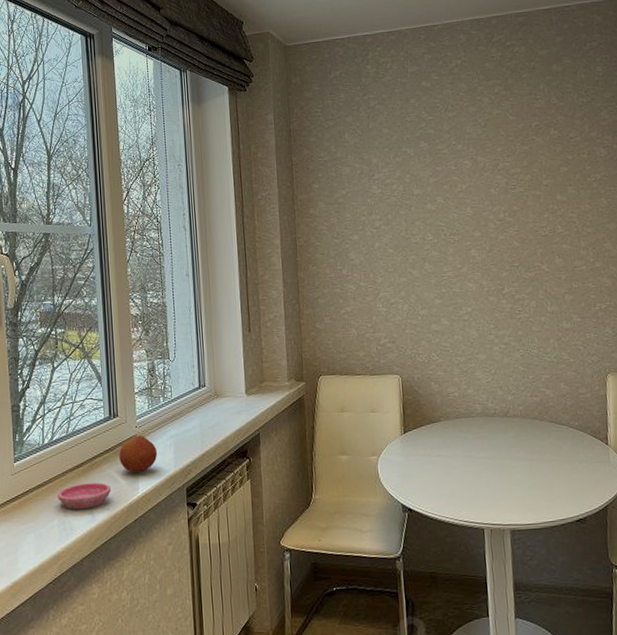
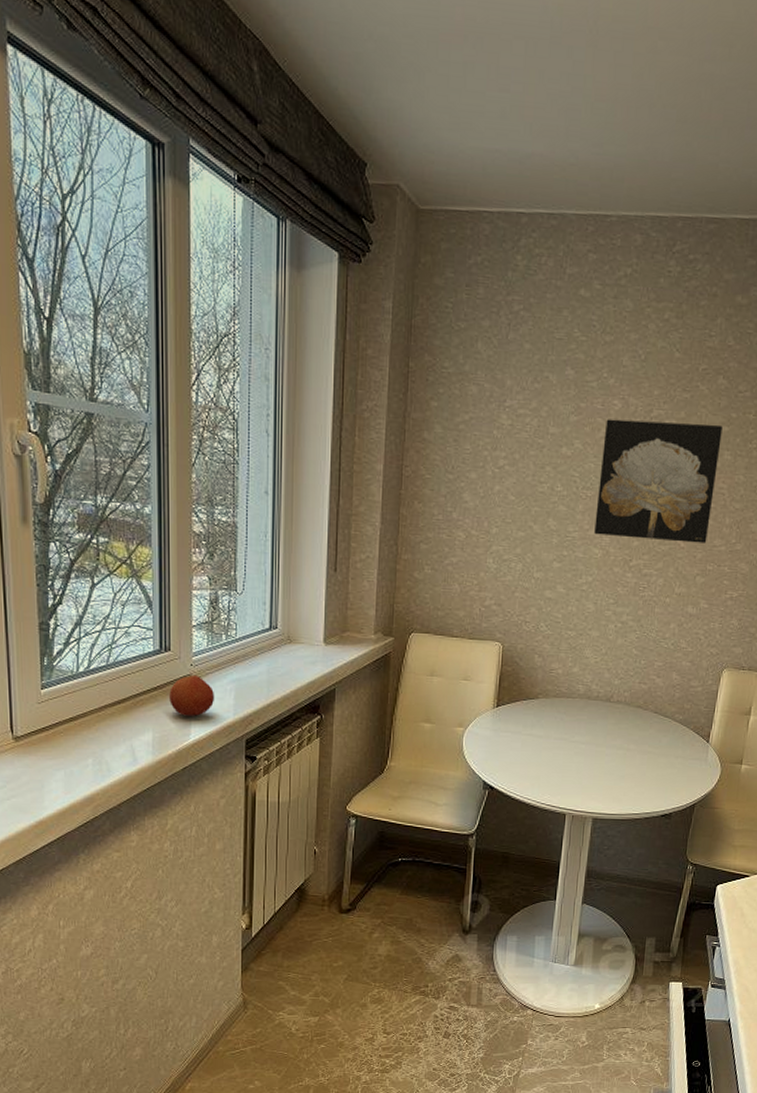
saucer: present [58,482,112,509] -> none [93,722,158,750]
wall art: none [461,166,568,272] -> present [594,419,723,543]

